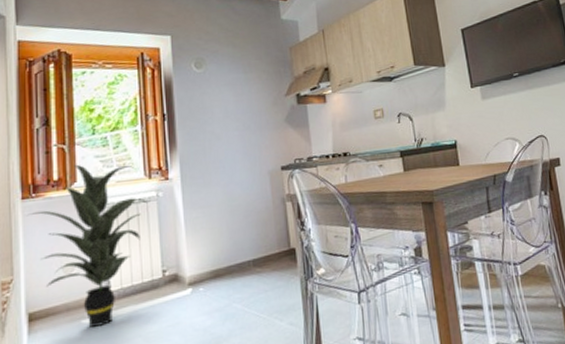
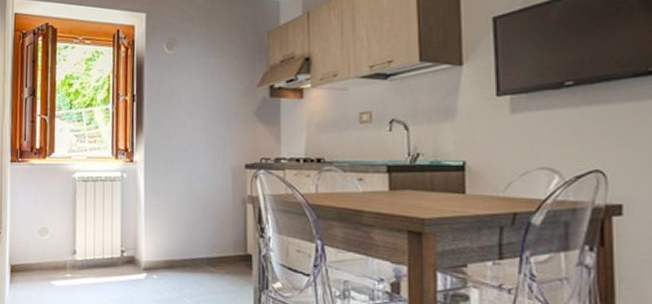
indoor plant: present [26,164,148,327] -> none [13,135,113,290]

